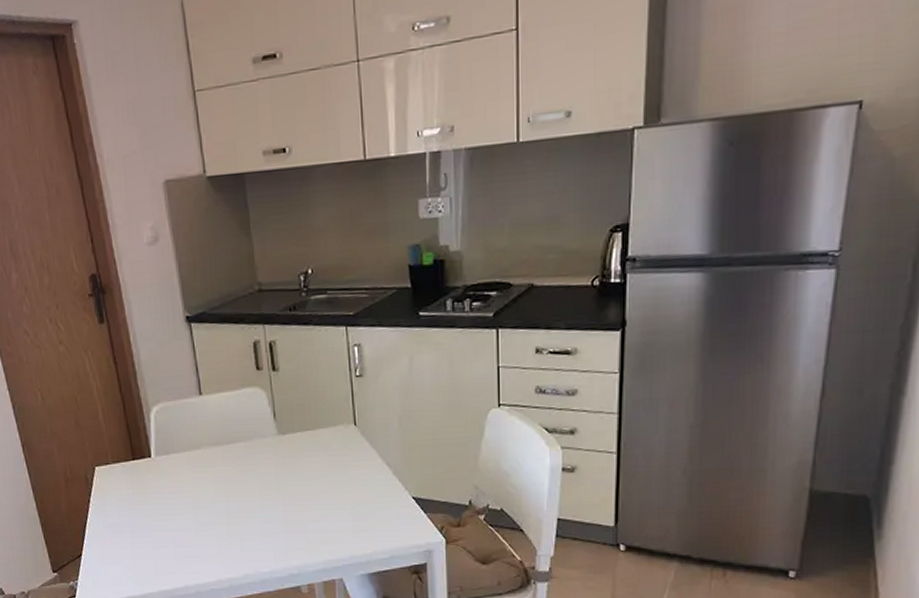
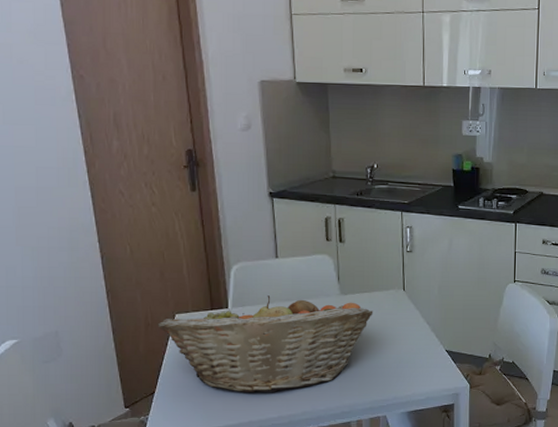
fruit basket: none [77,440,319,554] -> present [157,295,374,392]

